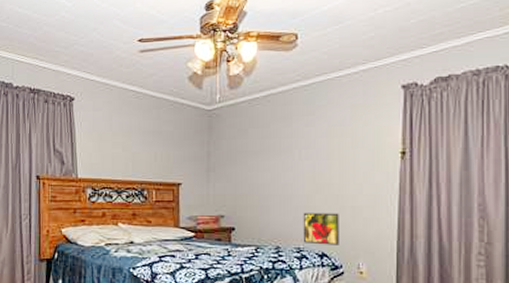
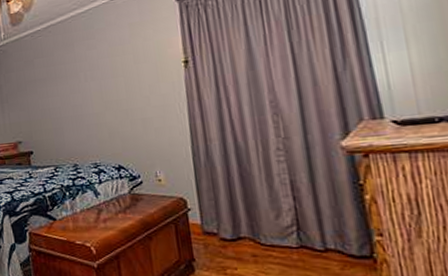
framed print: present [303,212,339,245] -> none [95,126,134,159]

